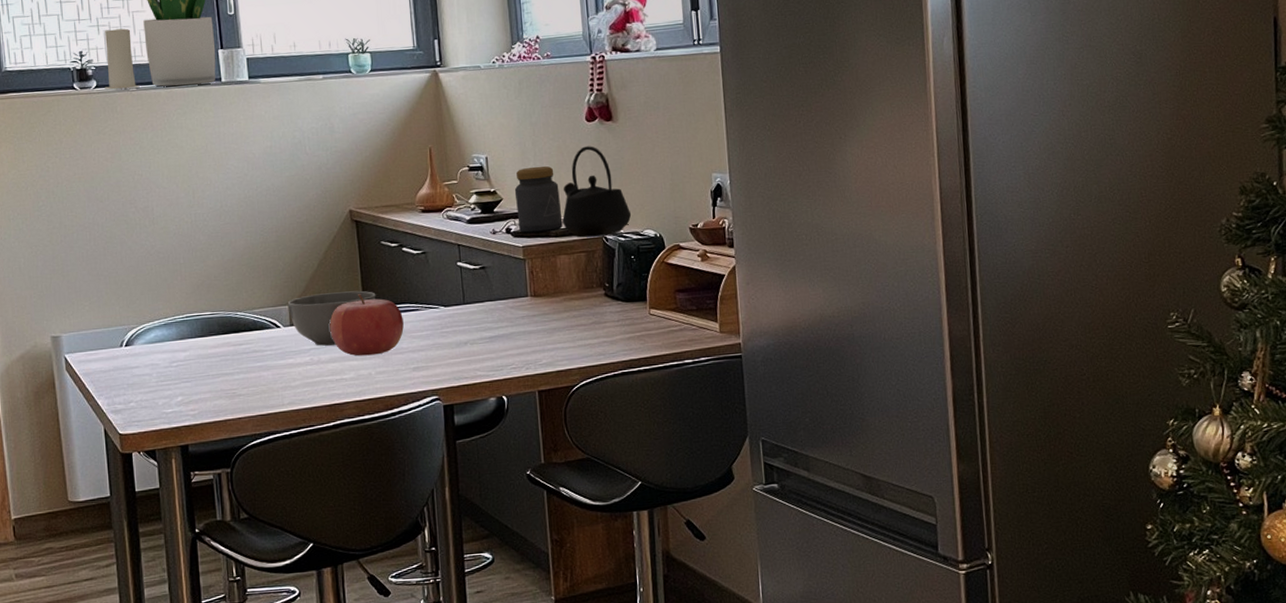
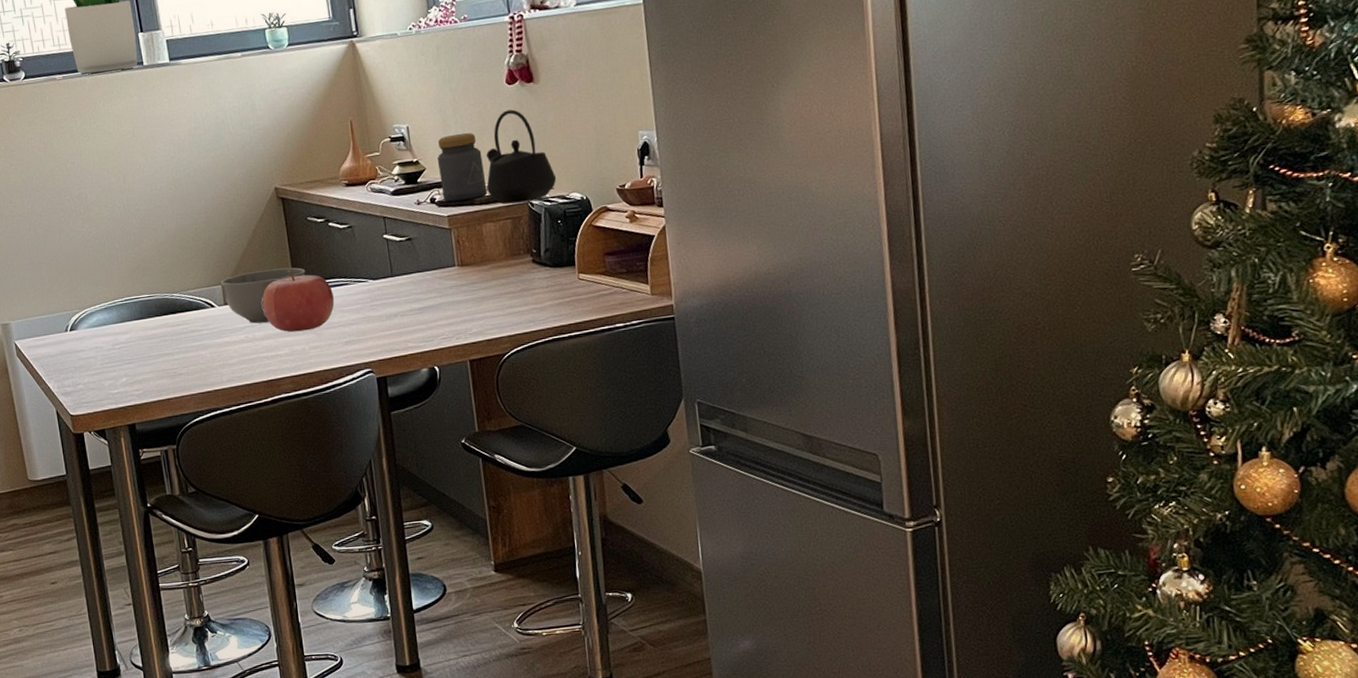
candle: present [104,28,141,90] -> none [29,17,67,80]

